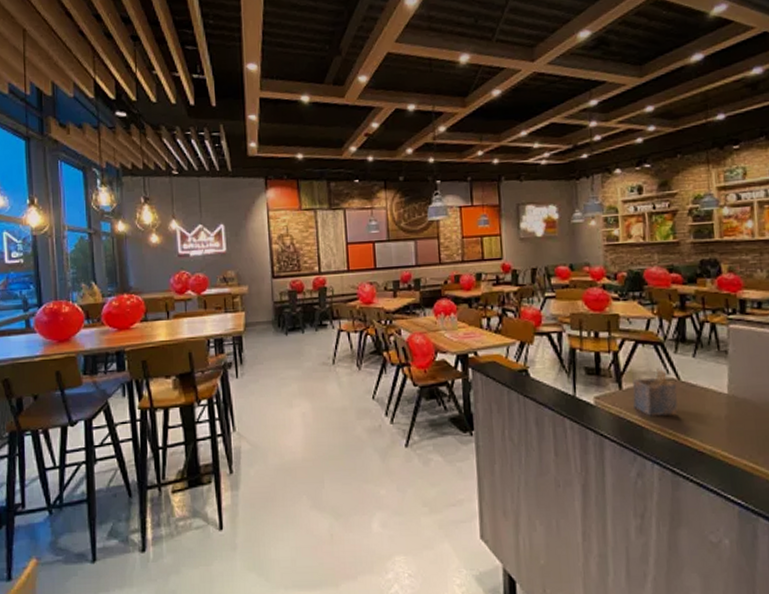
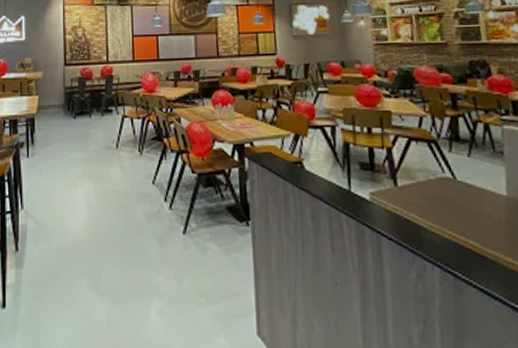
napkin holder: present [632,368,678,417] -> none [408,166,456,217]

